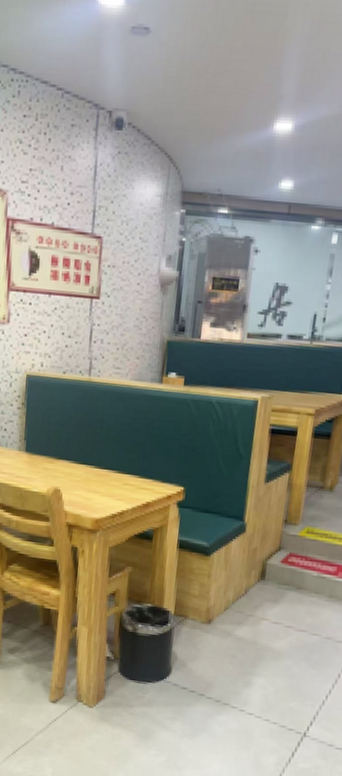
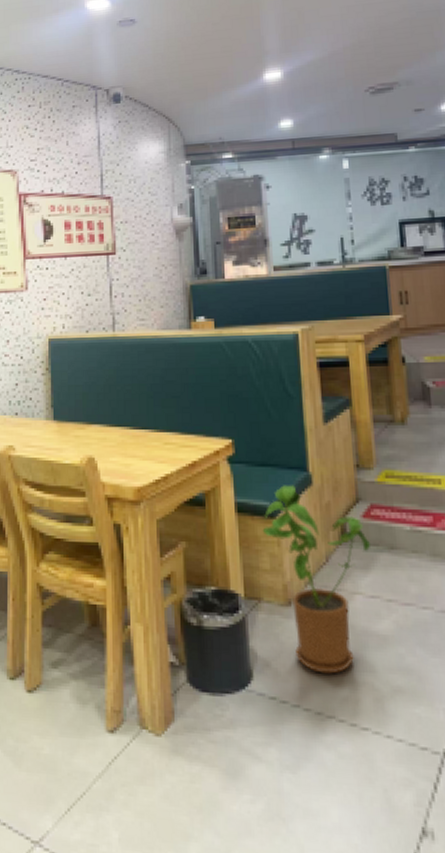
house plant: none [197,530,284,675] -> present [262,485,371,674]

